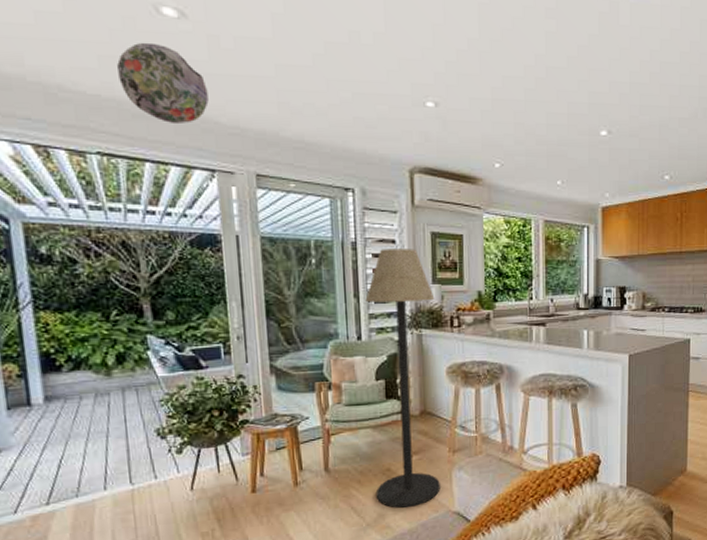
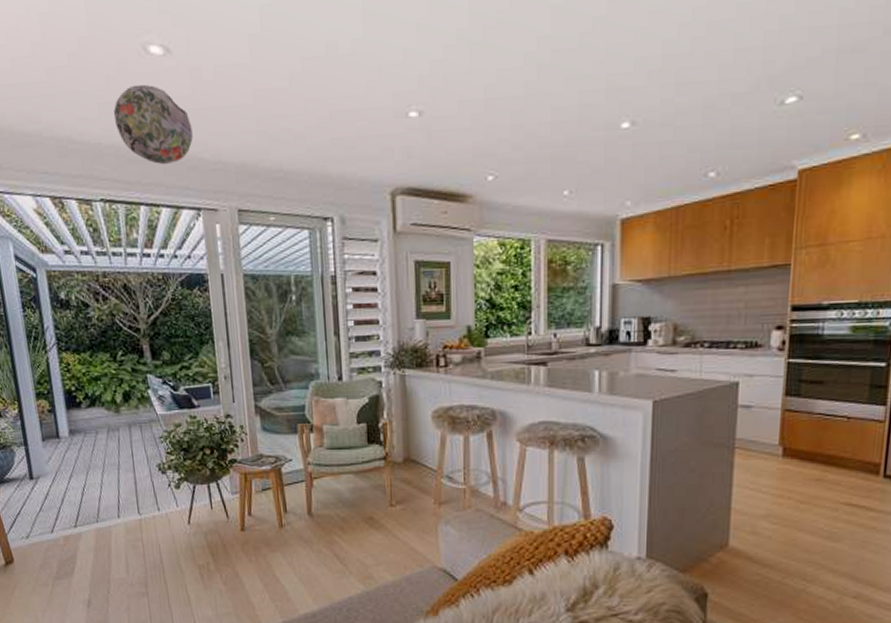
floor lamp: present [365,249,440,508] -> none [346,280,425,559]

